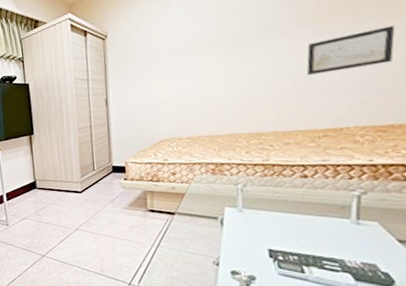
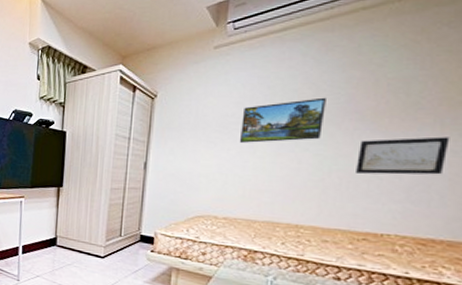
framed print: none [190,9,270,66] -> present [239,97,326,143]

